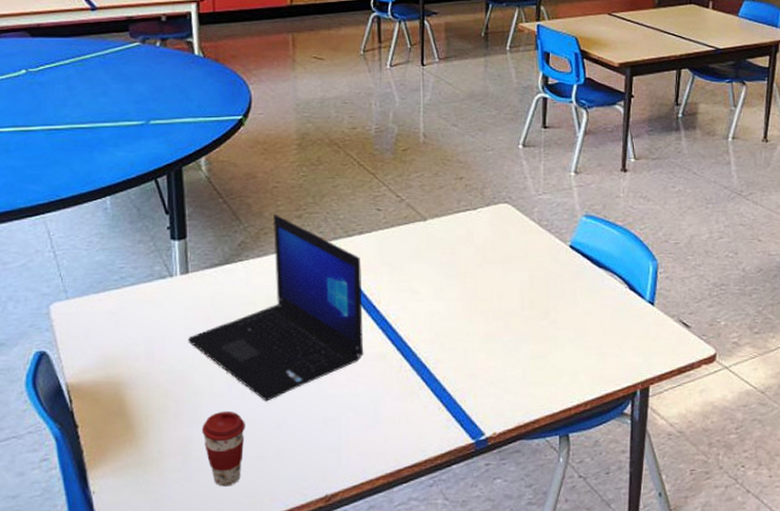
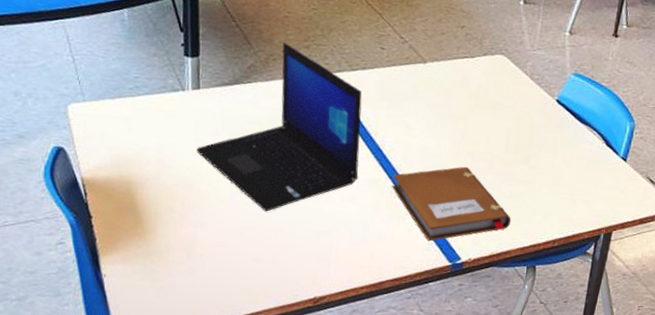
coffee cup: present [202,411,245,487] -> none [206,216,246,282]
notebook: none [401,328,535,418] -> present [392,166,511,242]

